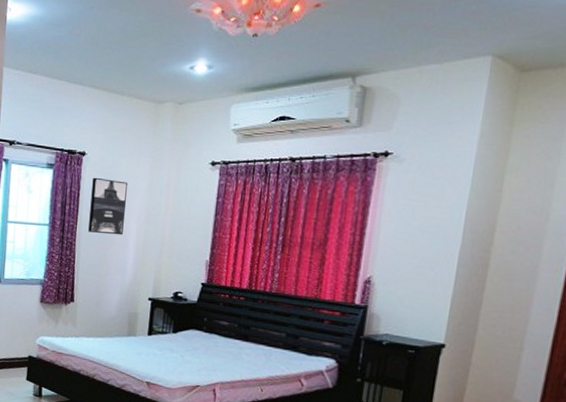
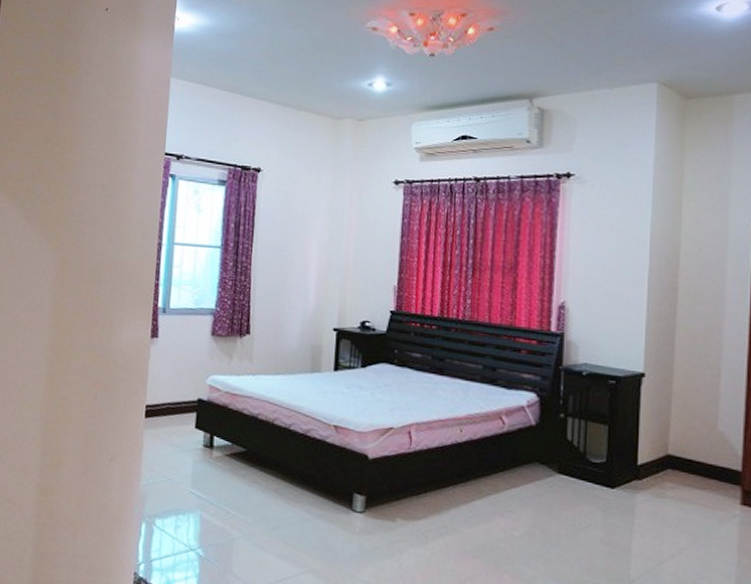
wall art: present [88,177,127,235] -> none [265,195,307,259]

